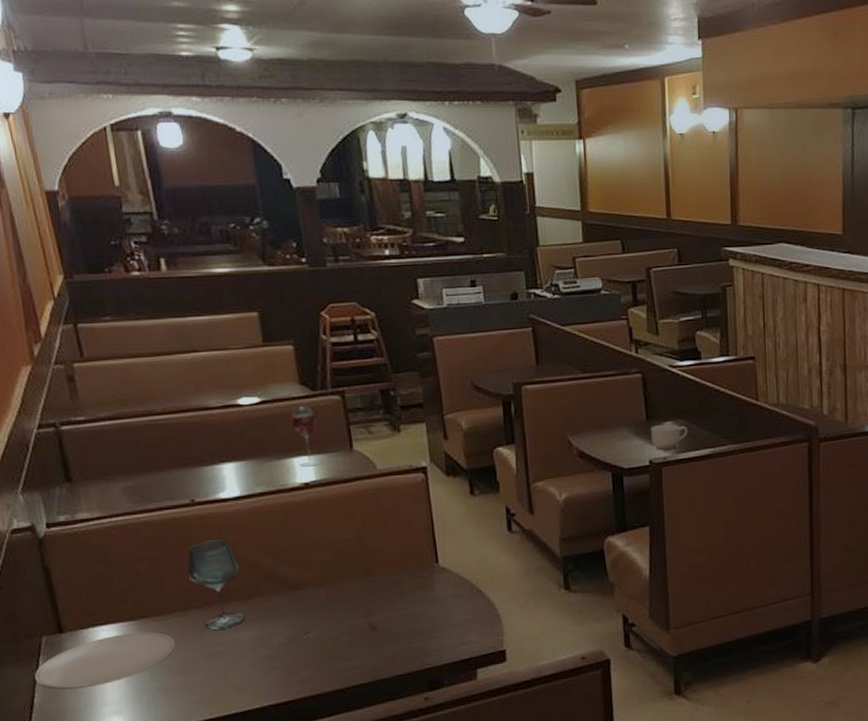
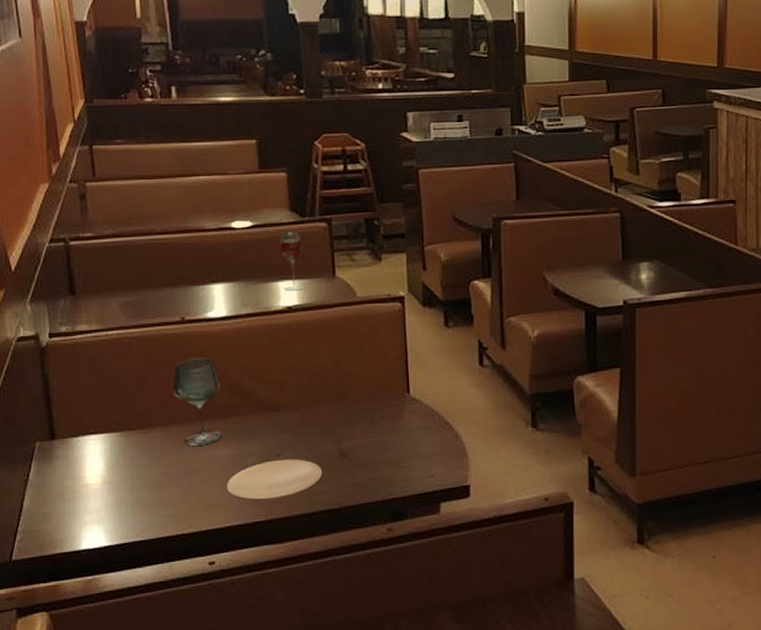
plate: present [34,632,175,690] -> none [25,444,155,495]
plate: none [253,635,354,681] -> present [226,459,323,501]
teacup: present [651,425,688,450] -> none [627,266,664,291]

